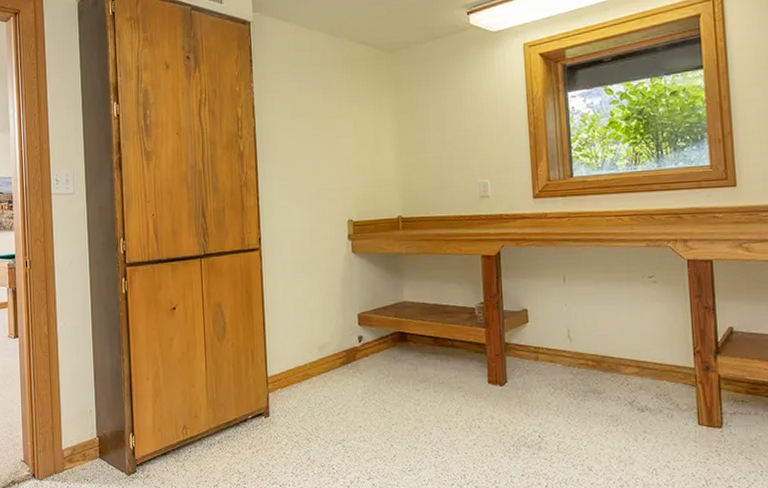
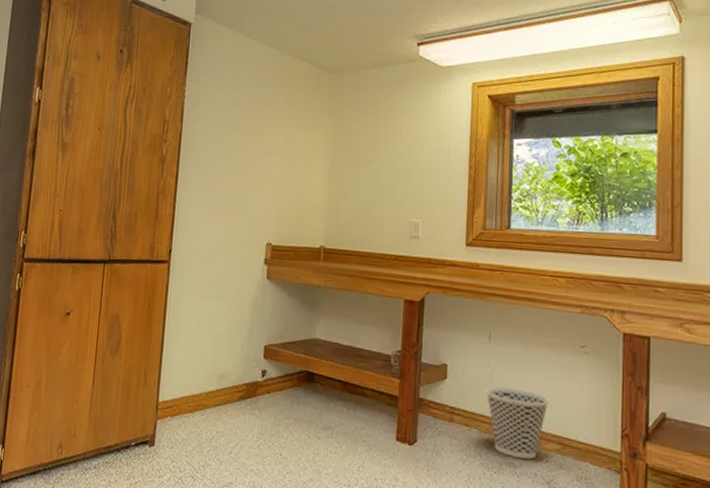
wastebasket: none [565,323,625,384] -> present [486,387,549,459]

